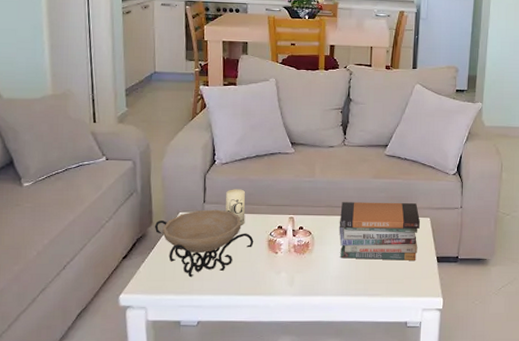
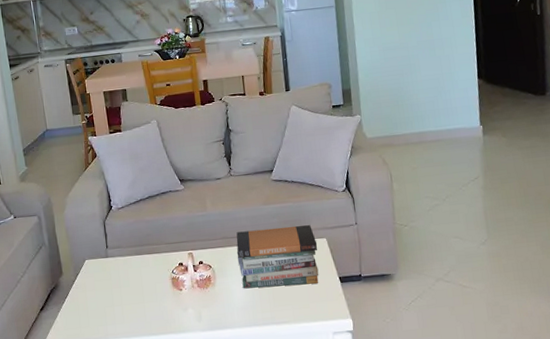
decorative bowl: present [154,209,254,278] -> none [64,253,158,323]
candle: present [226,189,246,225] -> none [126,231,147,266]

